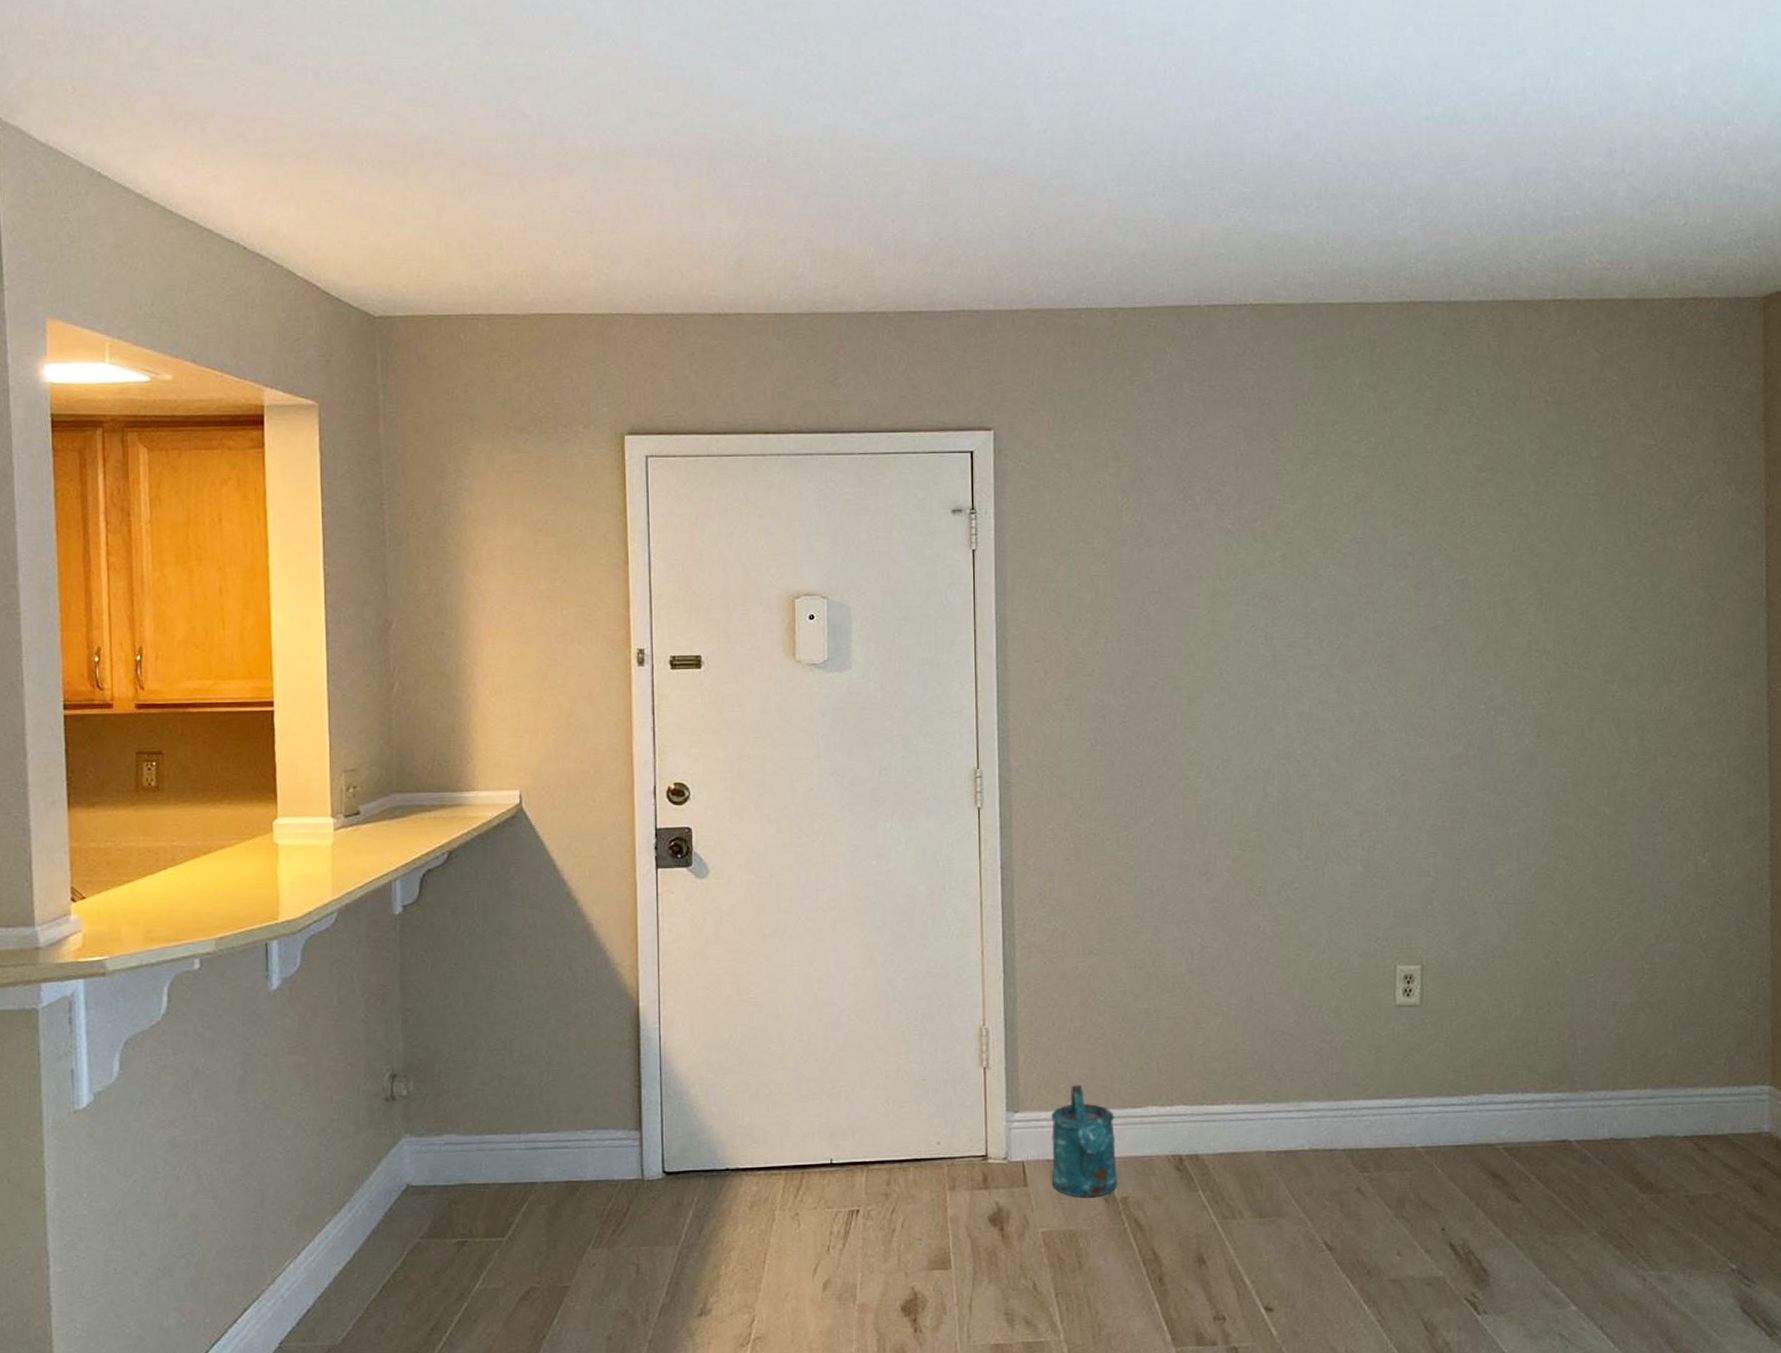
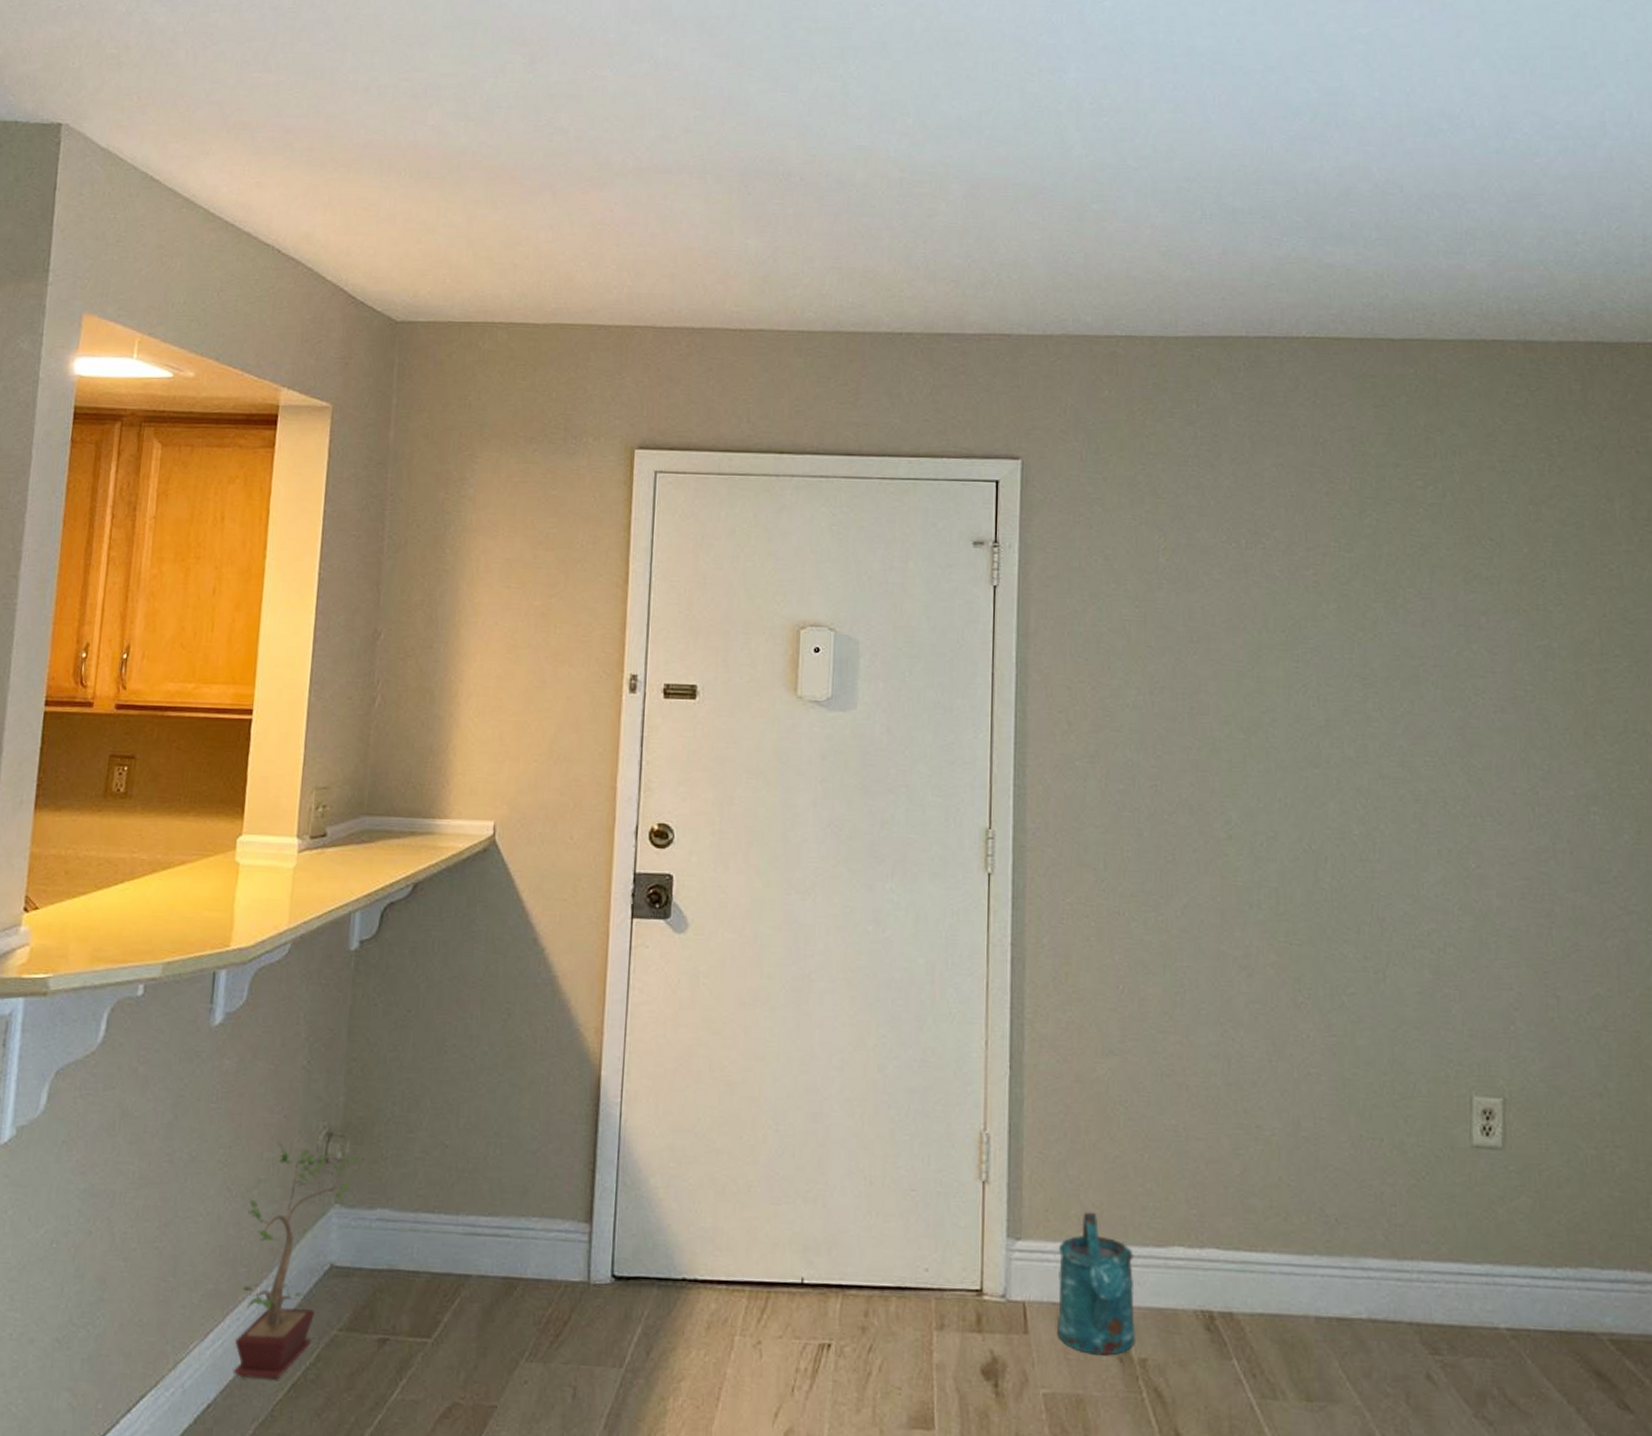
potted plant: none [325,1085,423,1286] -> present [232,1141,359,1380]

